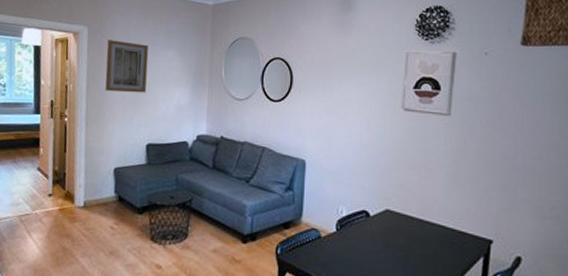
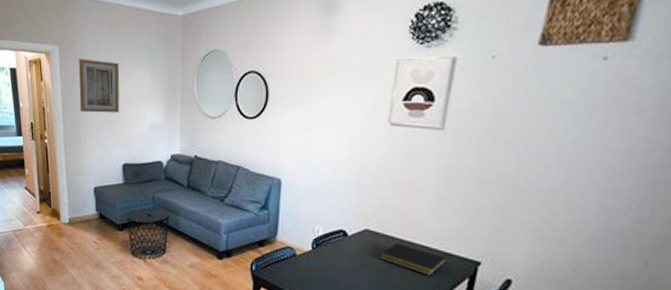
notepad: none [401,222,462,255] -> present [379,243,447,276]

